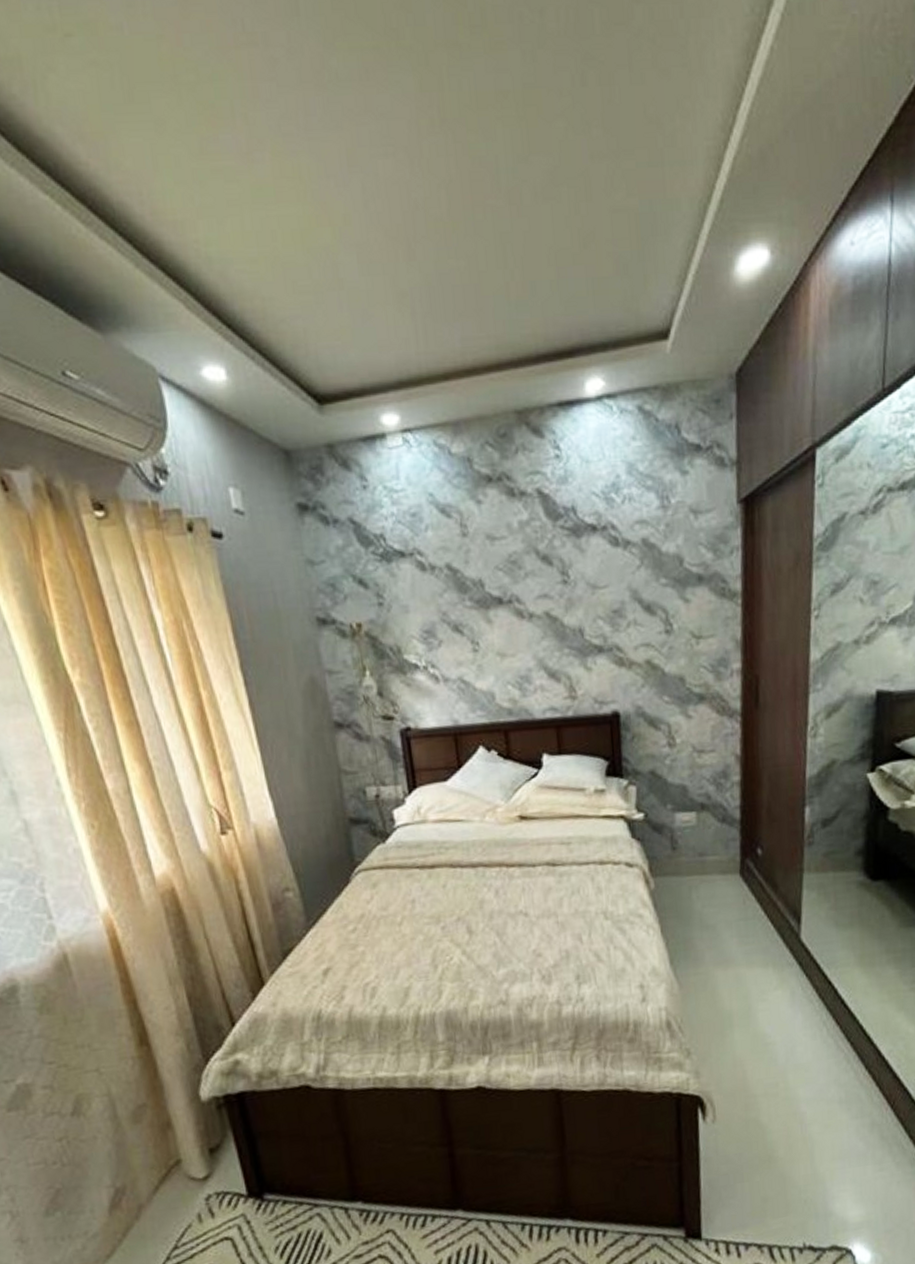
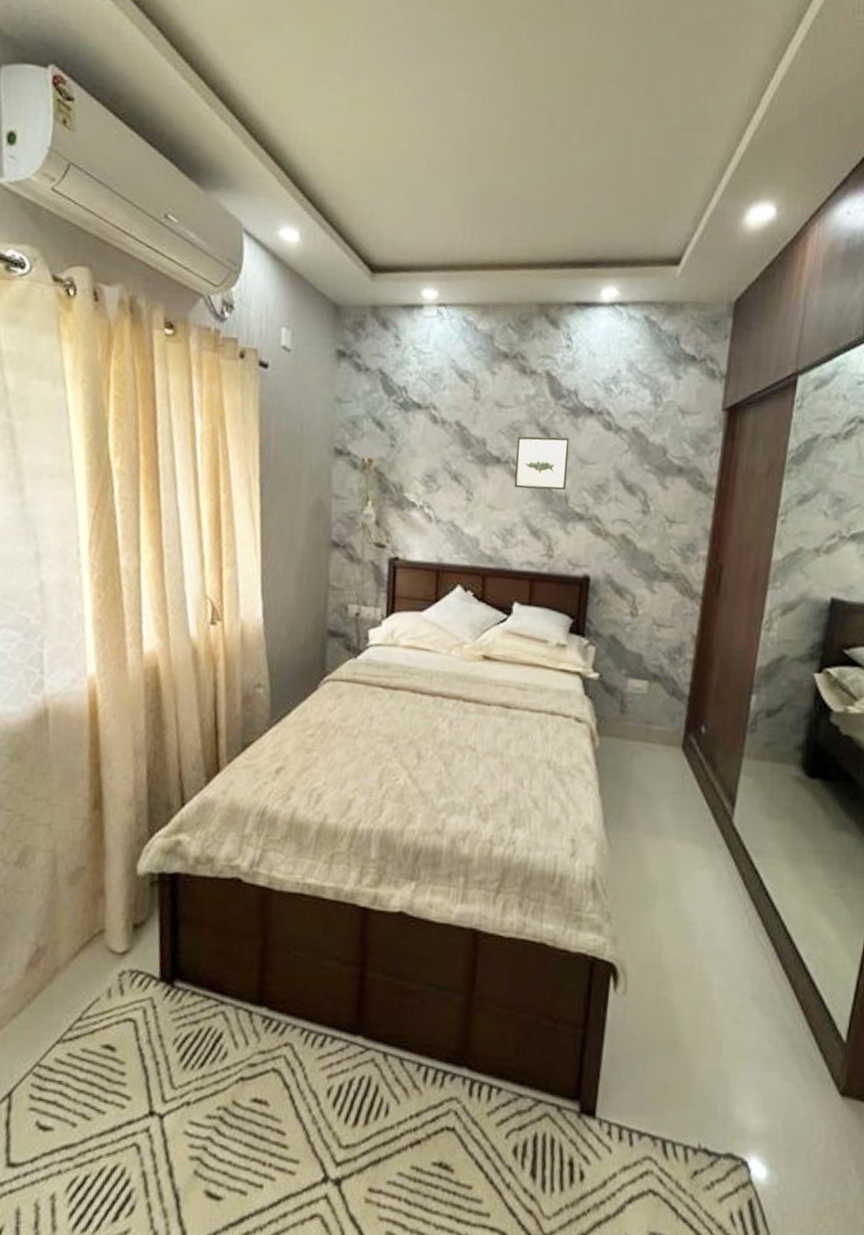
wall art: none [517,562,580,629] -> present [514,436,570,491]

